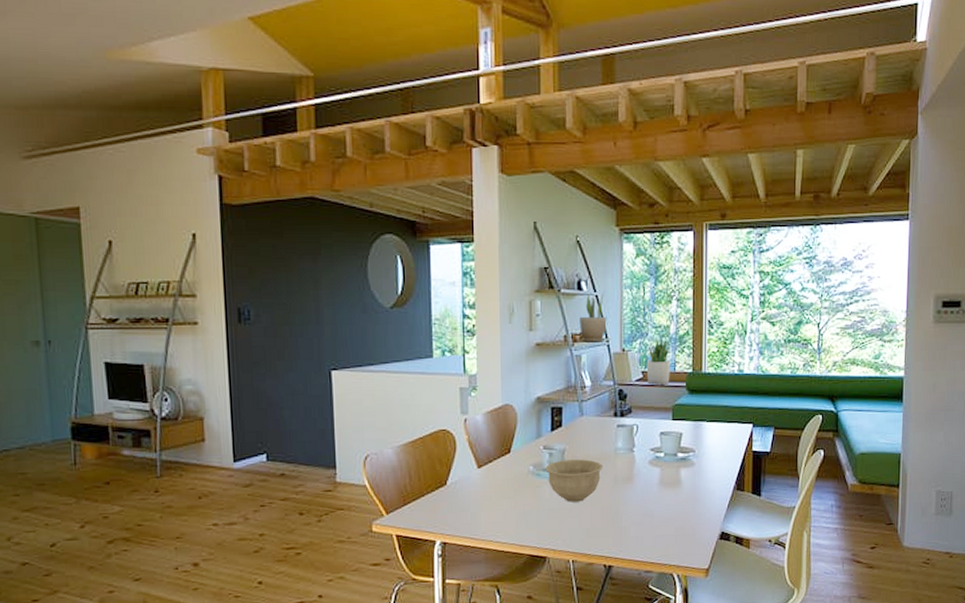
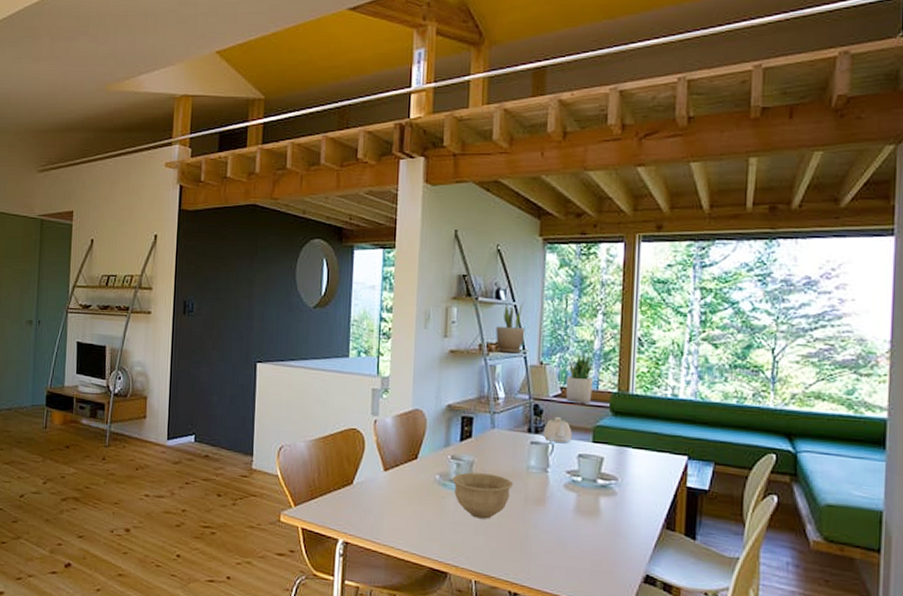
teapot: none [627,400,654,424] -> present [542,417,572,444]

